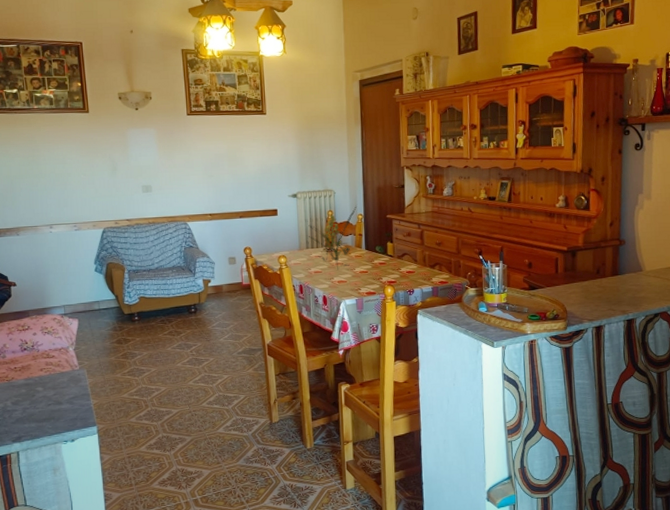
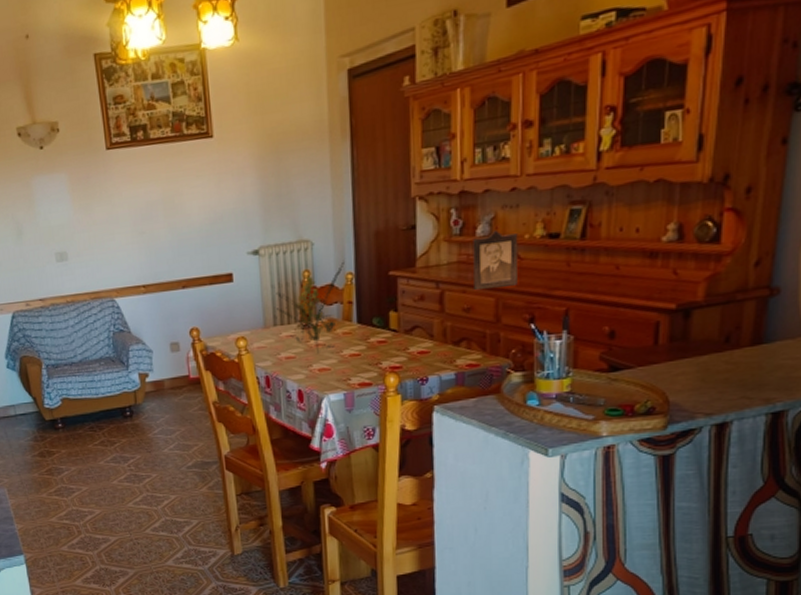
photo frame: none [441,192,471,232] -> present [473,229,519,291]

